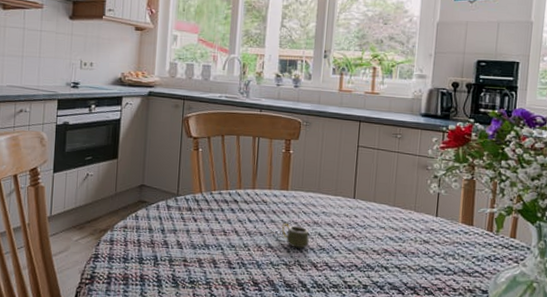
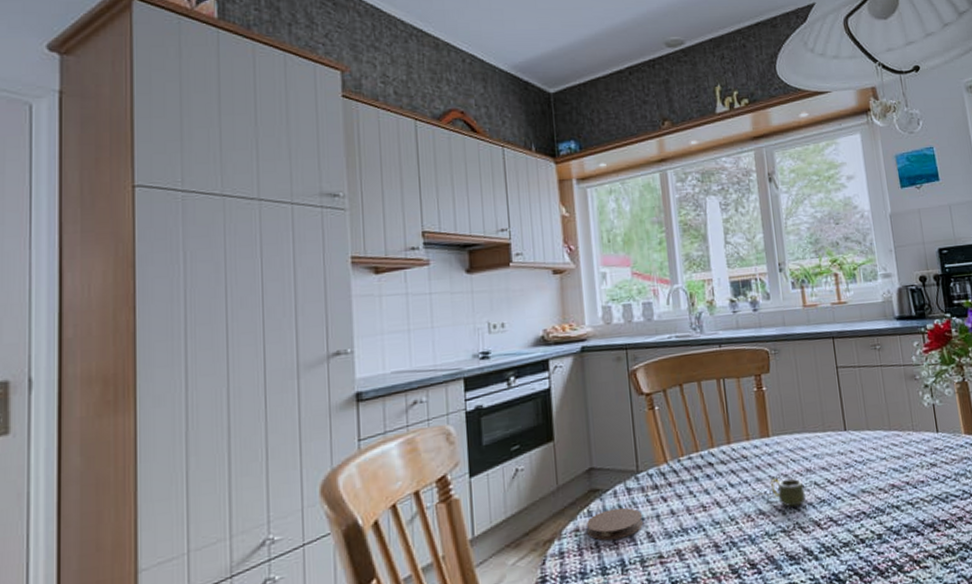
coaster: none [133,217,176,241] -> present [587,507,643,541]

